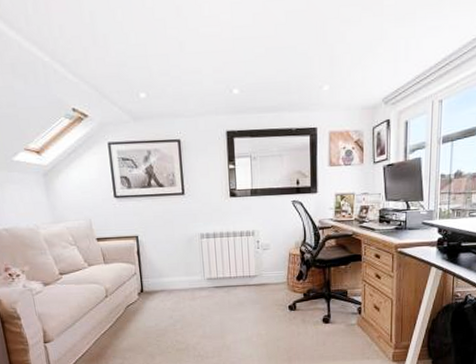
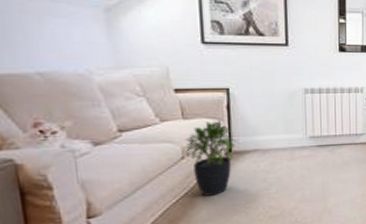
potted plant: none [106,264,148,329] -> present [183,120,238,196]

